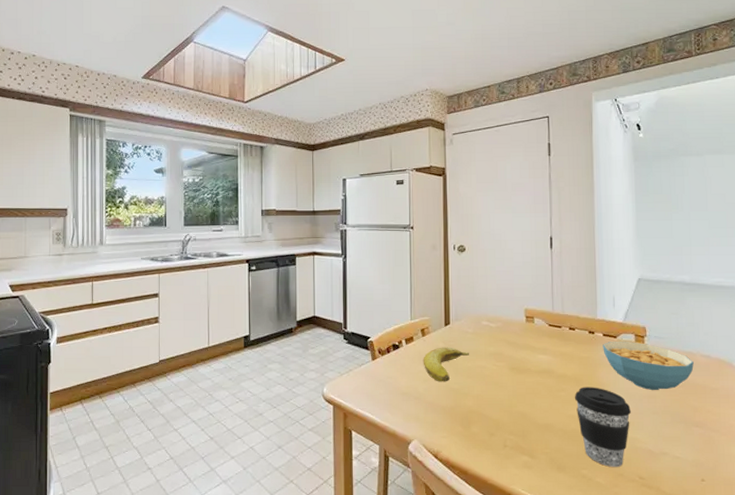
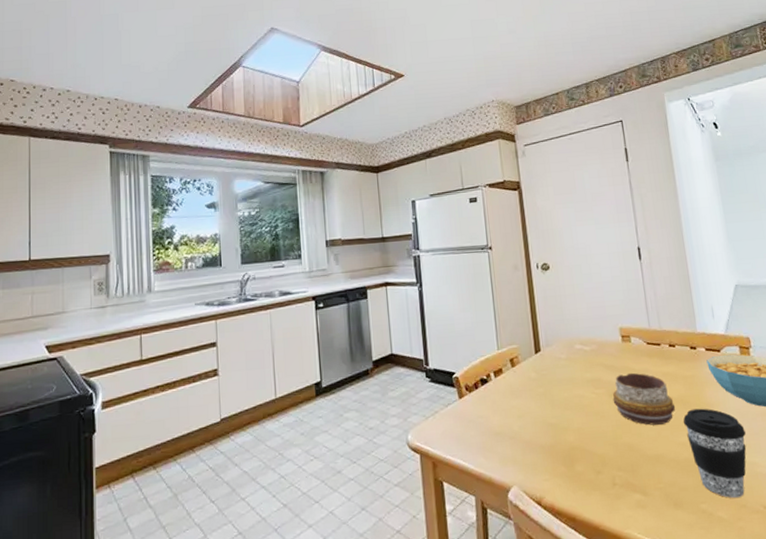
banana: present [423,347,469,382] -> none [515,376,565,418]
decorative bowl: none [512,350,569,398] -> present [612,372,676,425]

